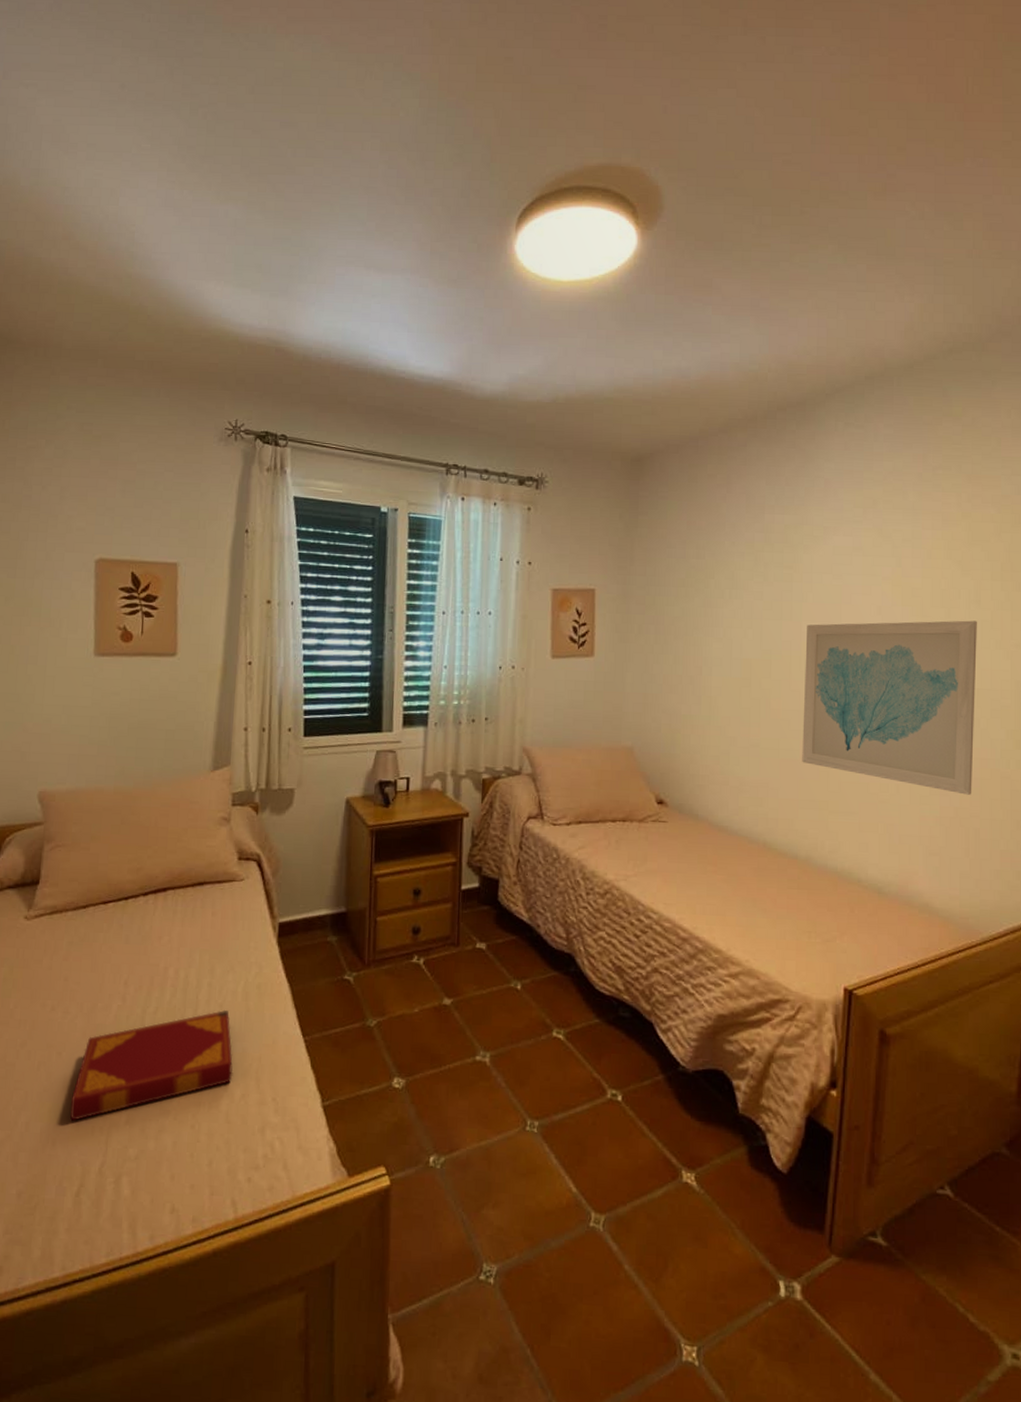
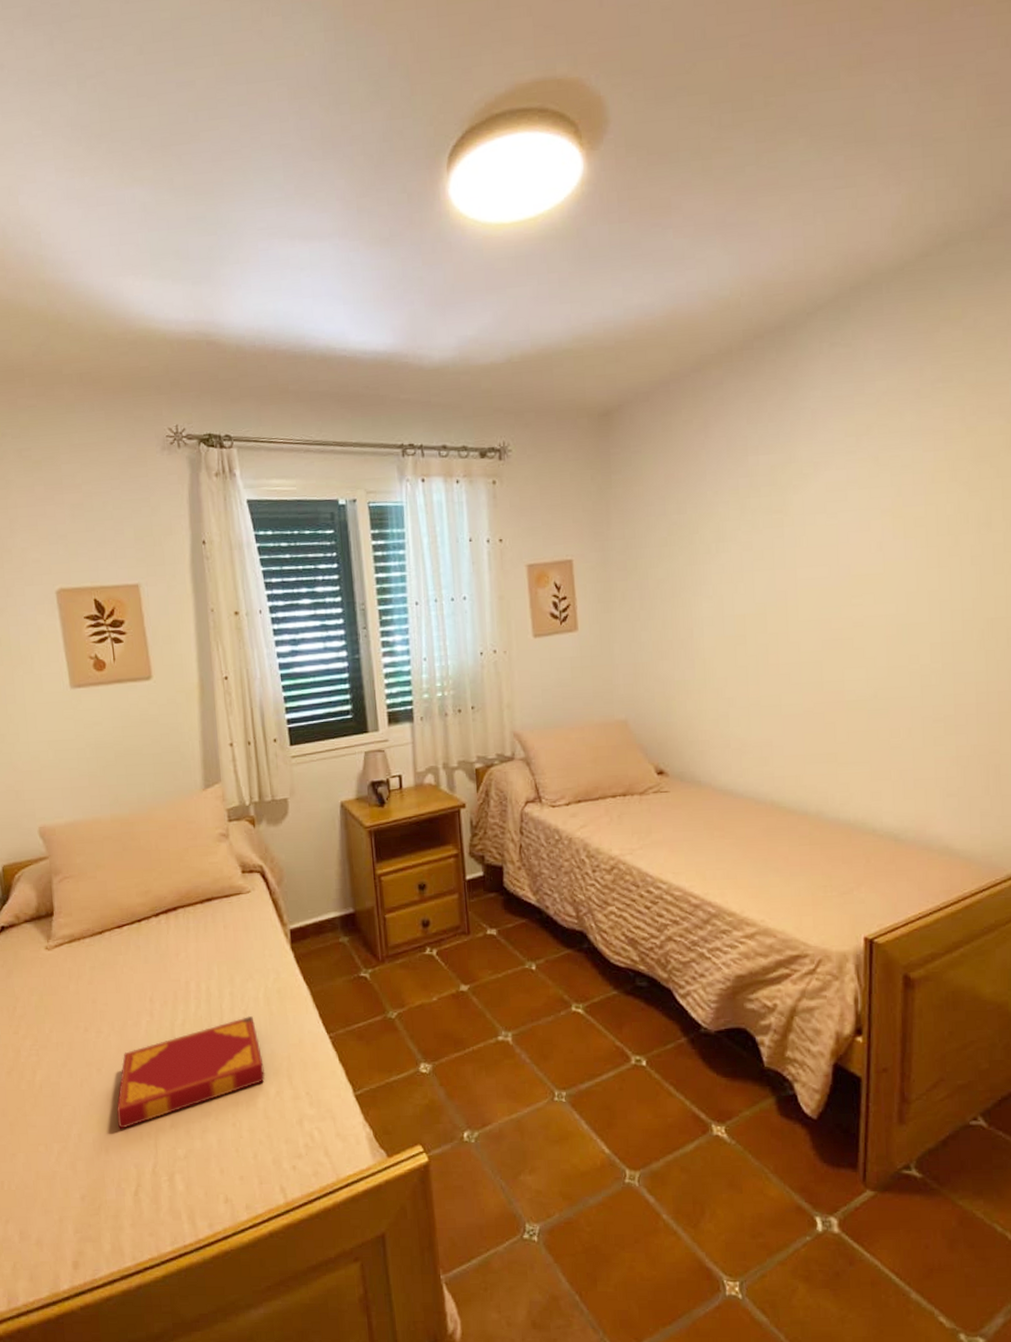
wall art: present [802,620,977,795] -> none [802,545,990,731]

